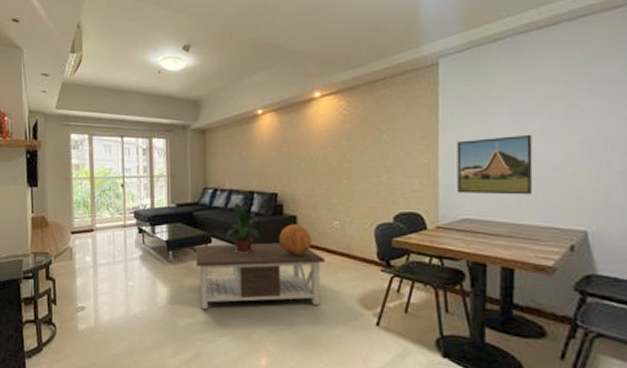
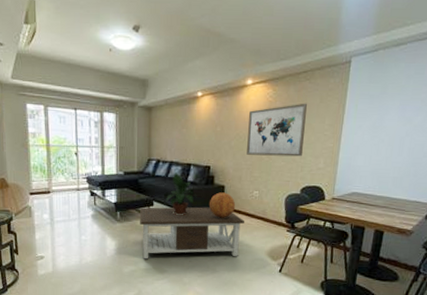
wall art: none [320,113,390,178] -> present [247,103,307,157]
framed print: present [457,134,533,195] -> none [351,127,413,176]

